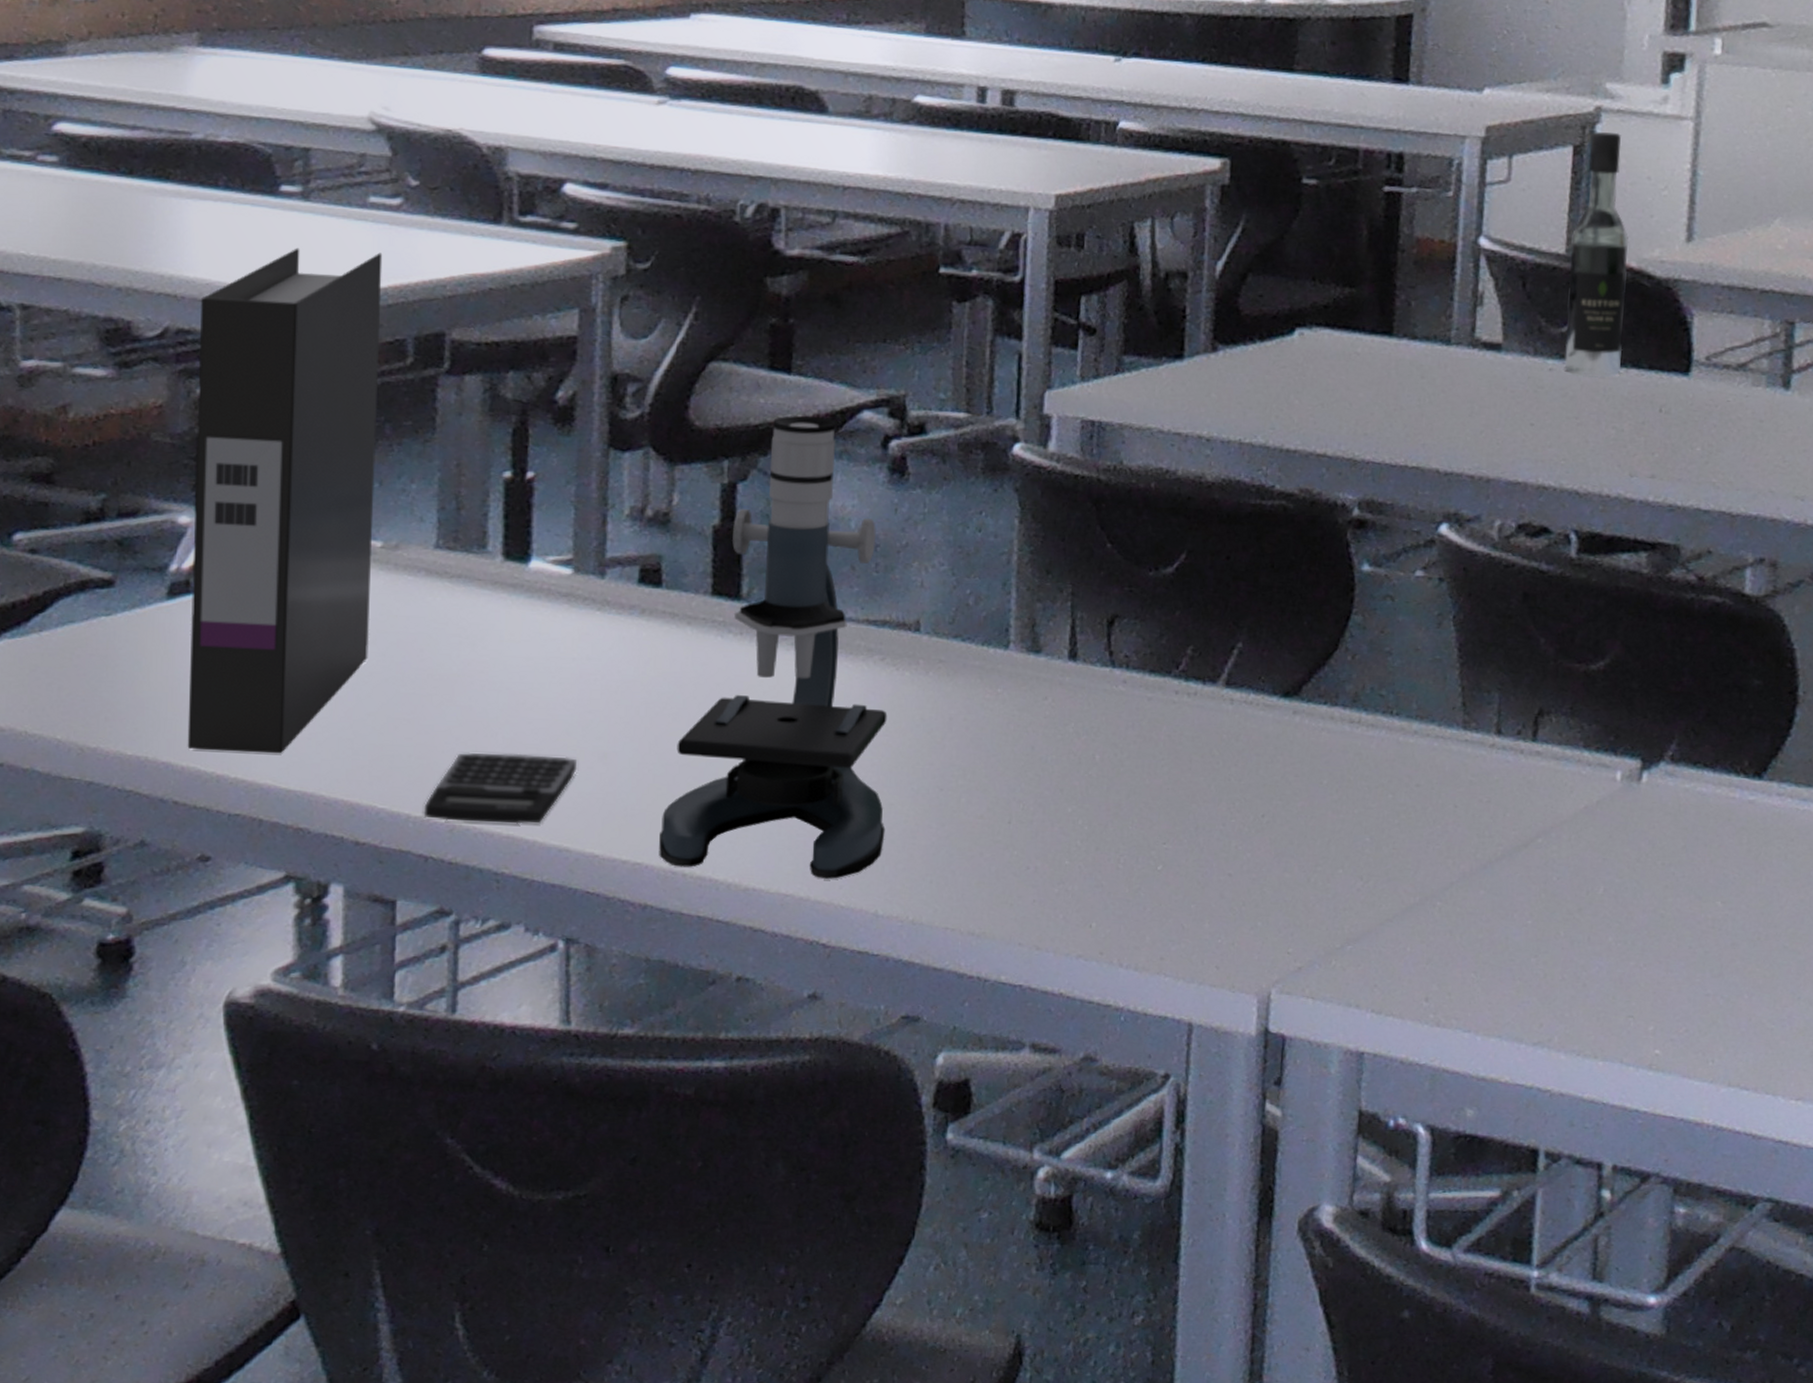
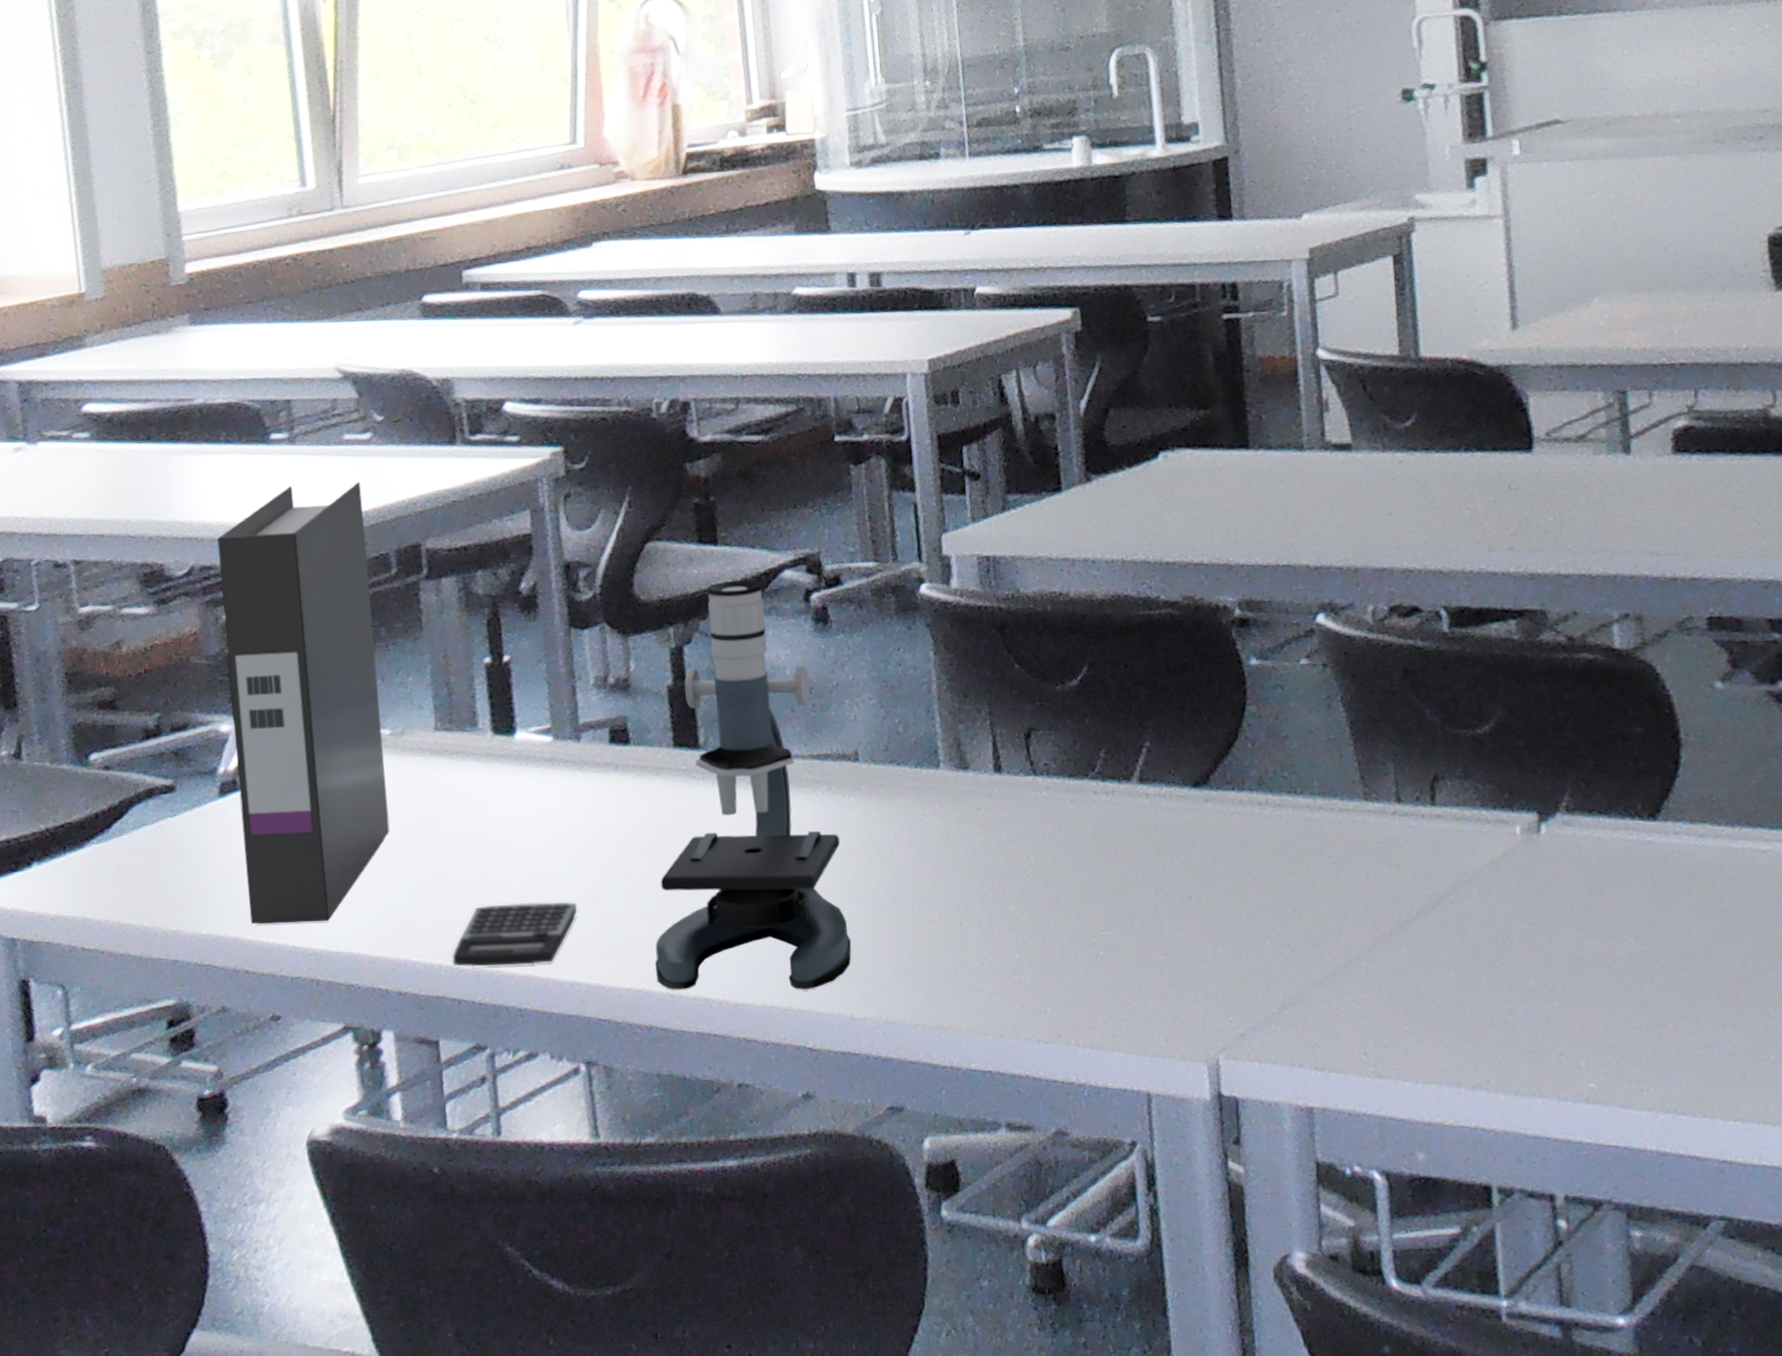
bottle: present [1564,132,1629,378] -> none [1403,238,1466,465]

